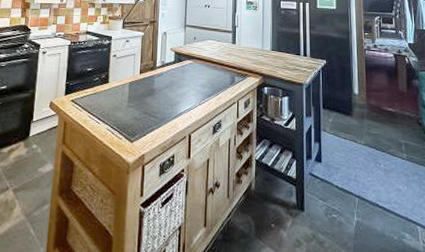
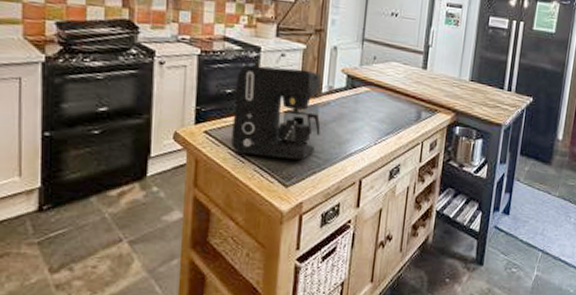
coffee maker: none [90,50,156,119] -> present [231,65,321,160]

